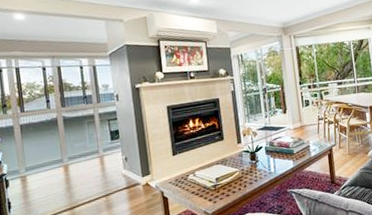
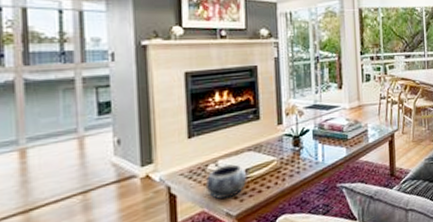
decorative bowl: none [187,174,217,202] -> present [205,164,246,200]

